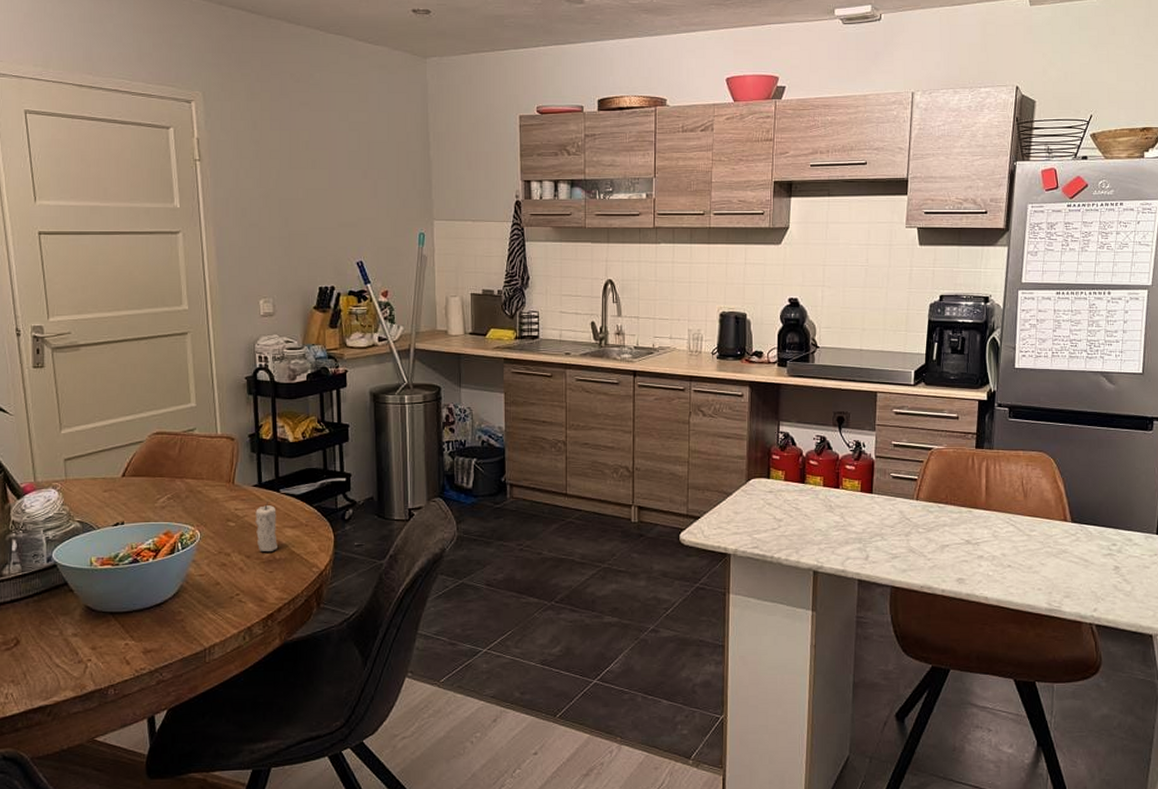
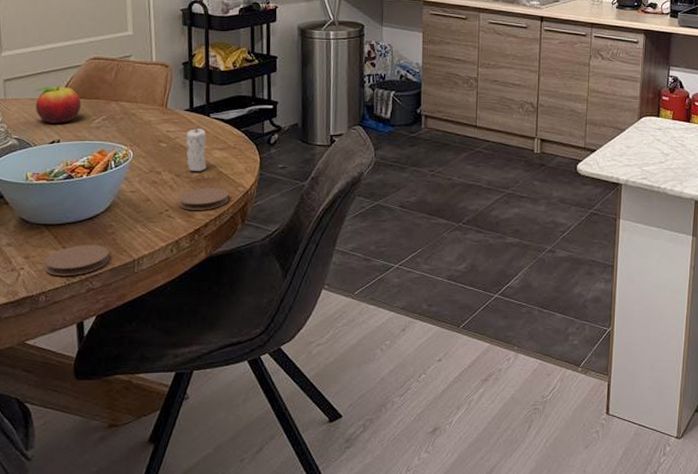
fruit: none [96,464,145,504] -> present [34,86,82,123]
coaster: none [112,634,179,667] -> present [44,245,110,276]
coaster: none [249,569,302,594] -> present [178,187,229,210]

